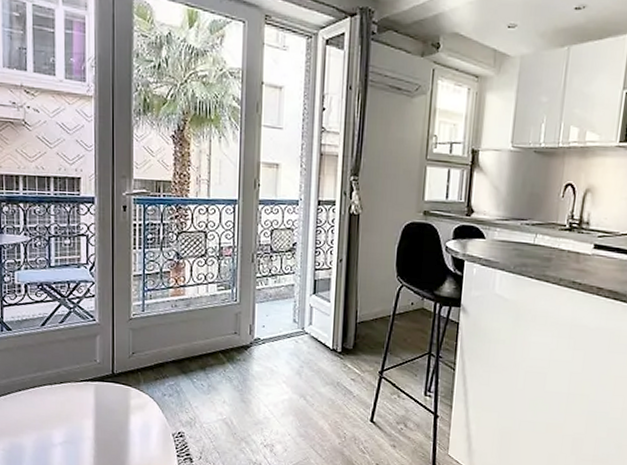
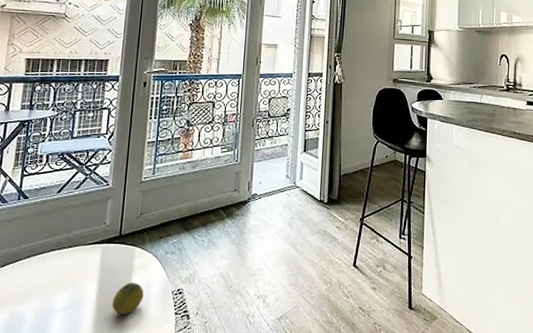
fruit: none [111,421,143,454] -> present [112,282,144,316]

